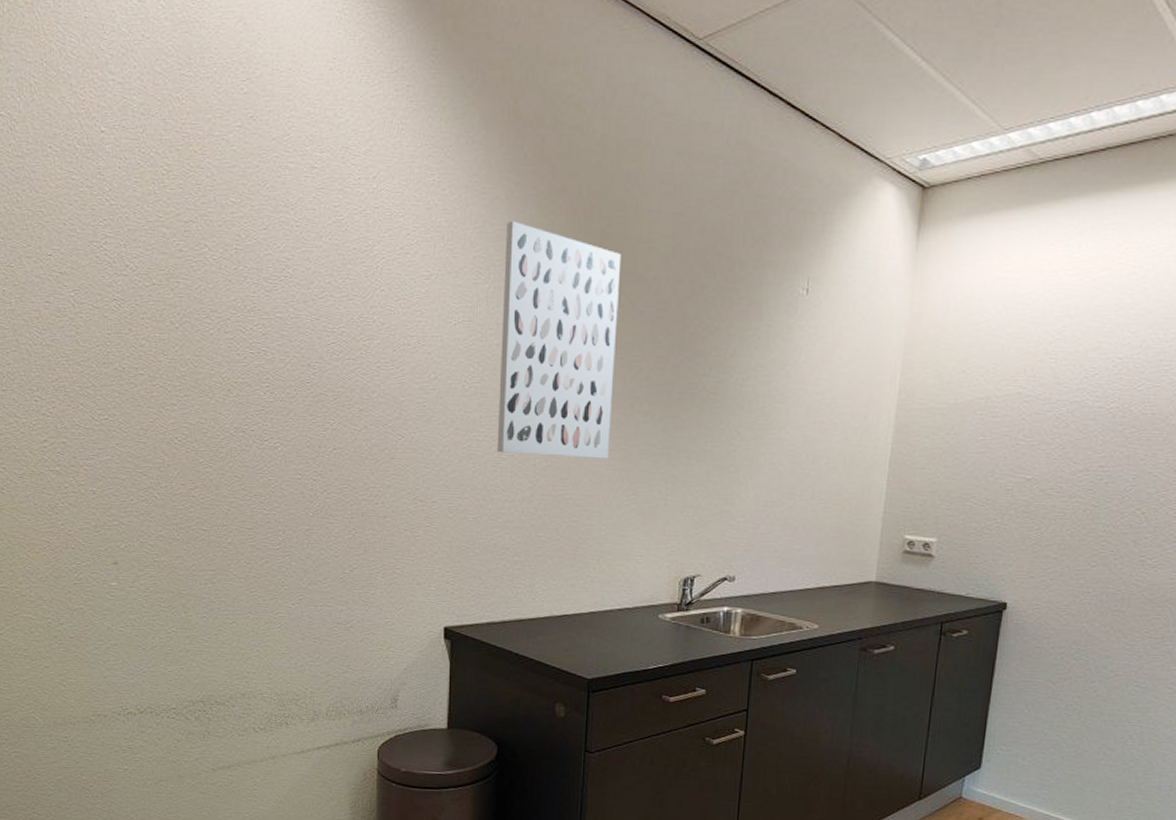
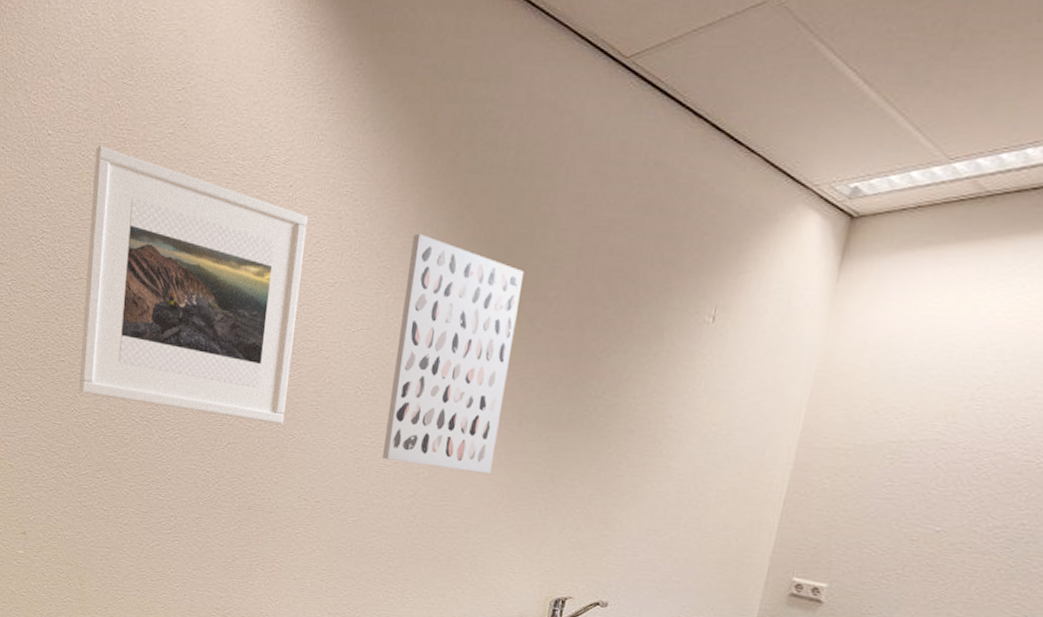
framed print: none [157,142,395,425] -> present [78,145,308,425]

